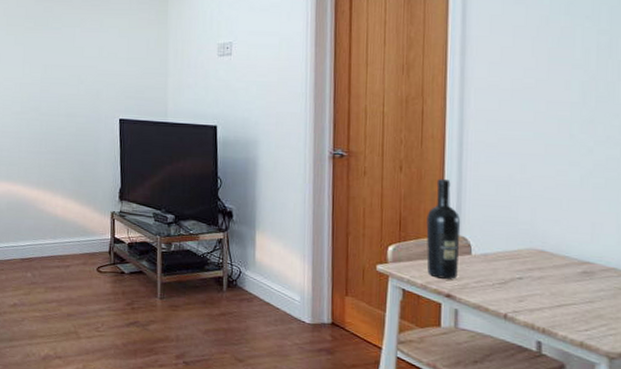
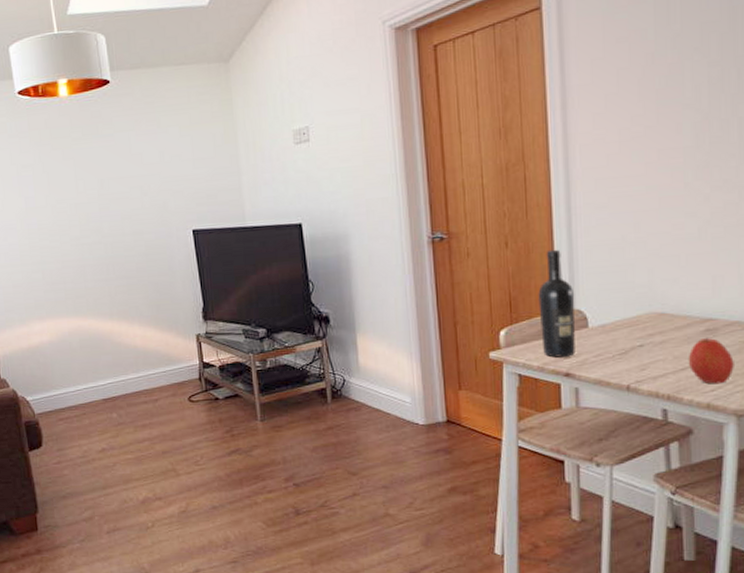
apple: none [564,279,609,325] -> present [688,337,734,384]

